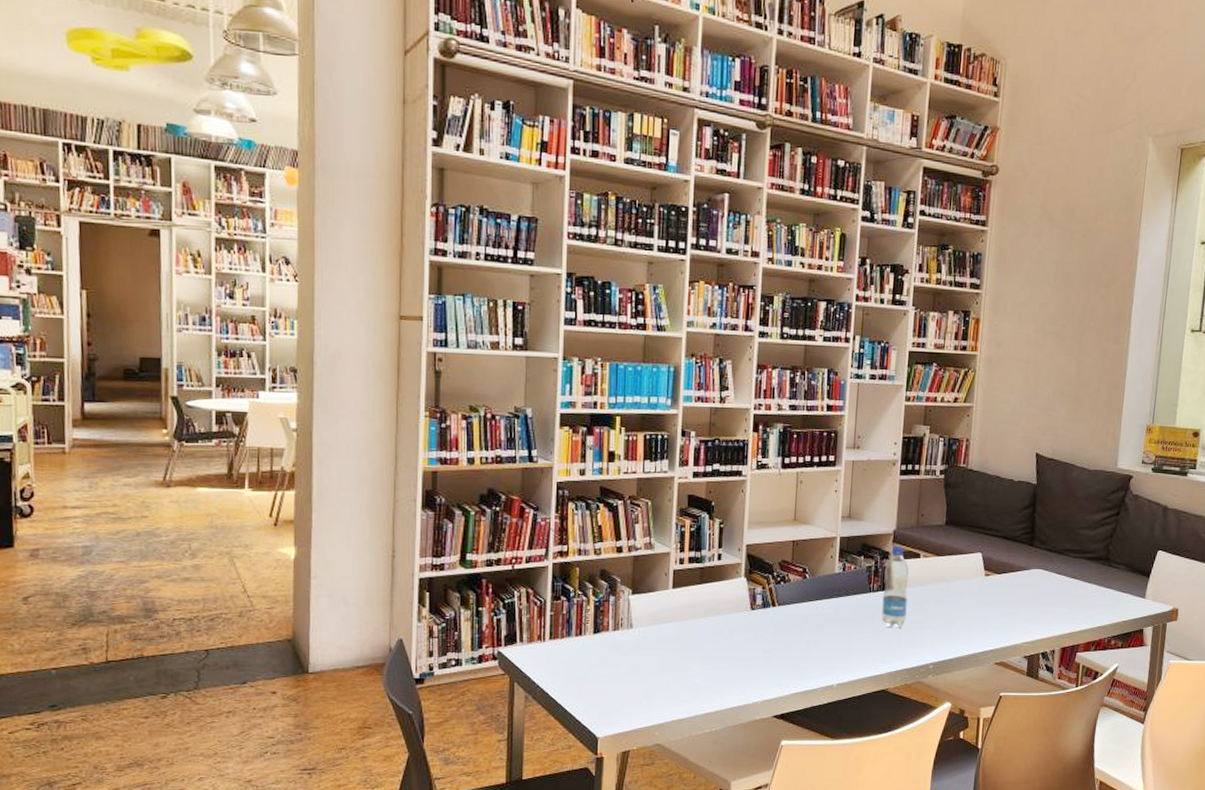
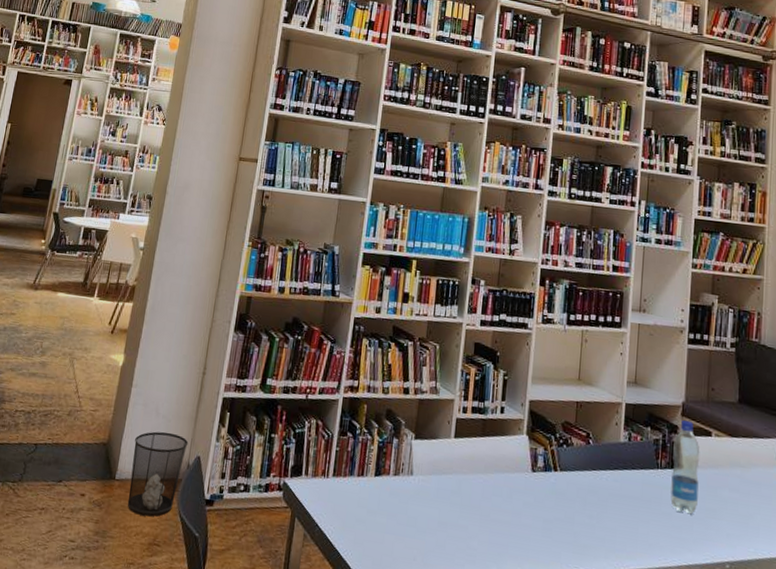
waste bin: none [324,620,387,703] -> present [127,431,189,517]

